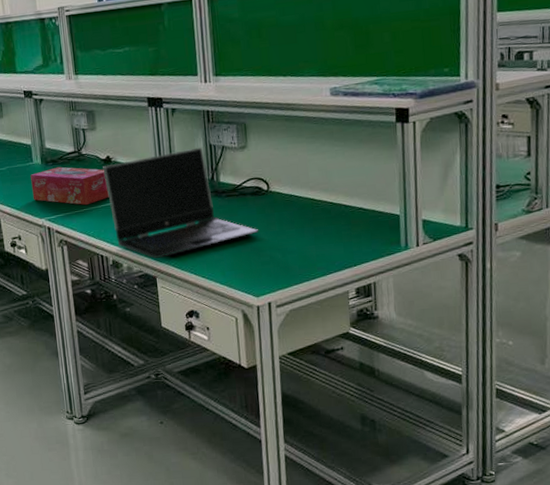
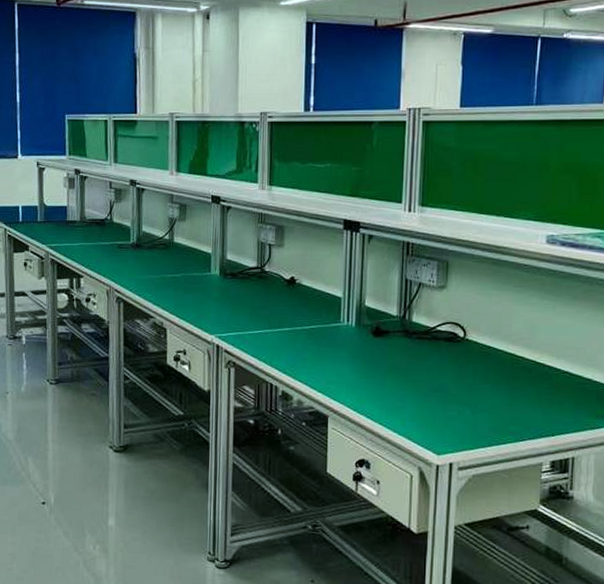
tissue box: present [30,167,109,206] -> none [205,281,288,327]
laptop computer: present [103,147,258,259] -> none [285,280,448,397]

